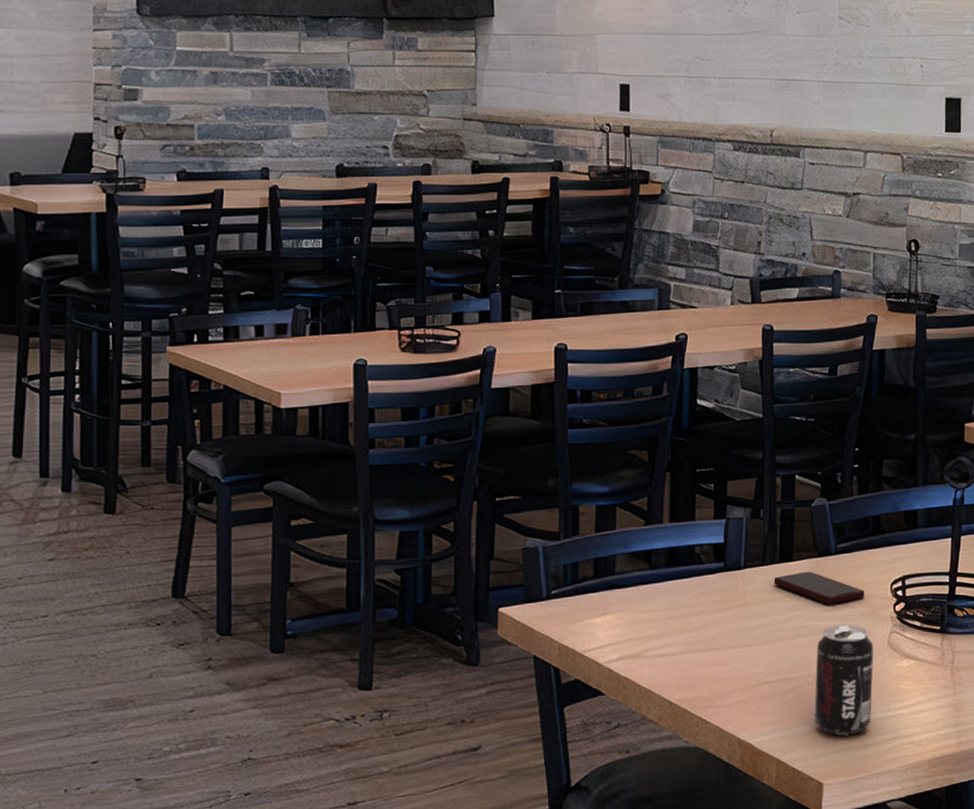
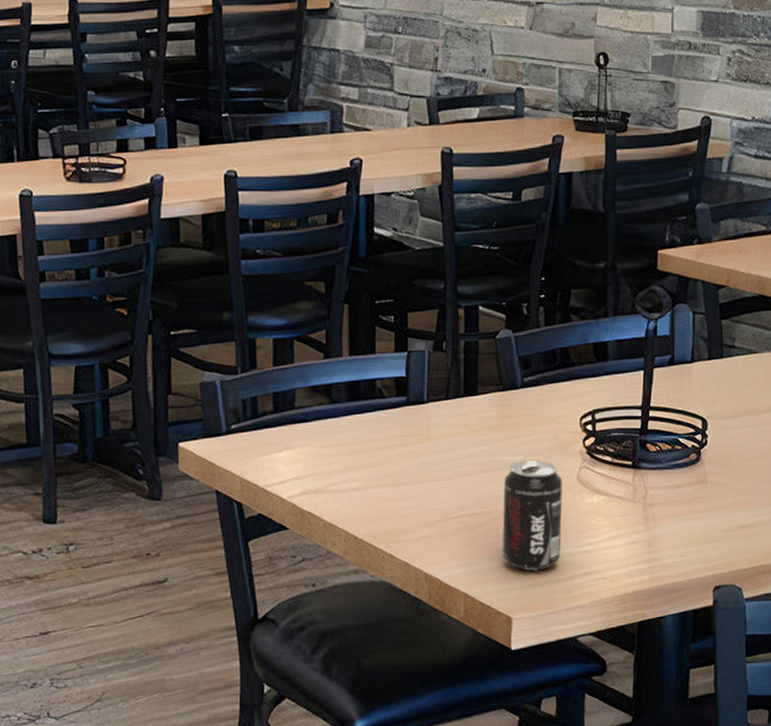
smartphone: present [774,571,864,604] -> none [458,405,553,439]

